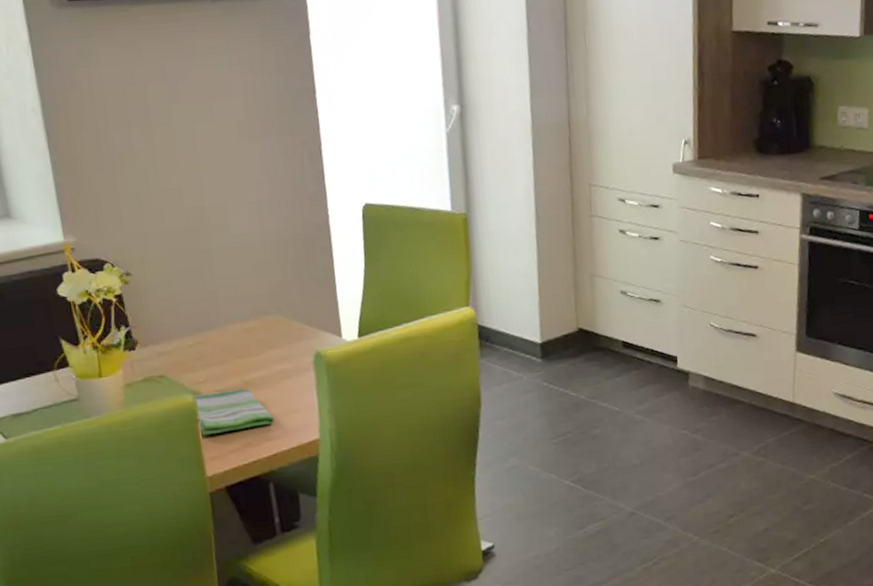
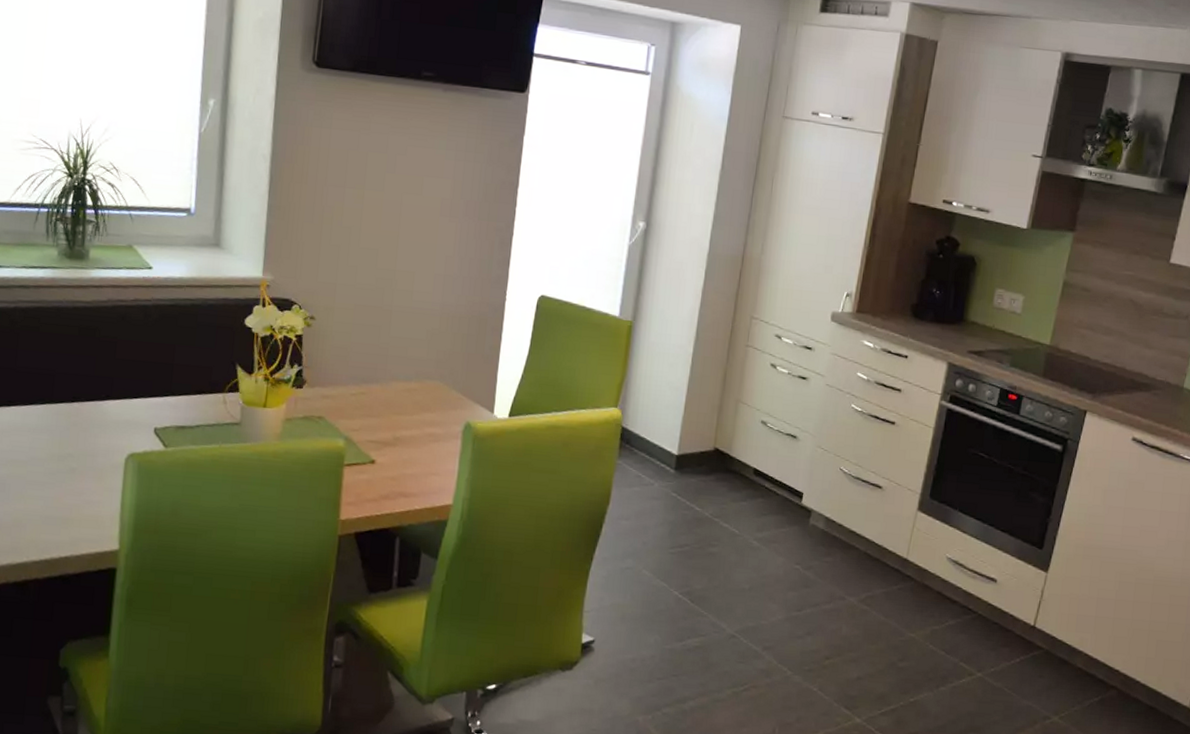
dish towel: present [191,388,275,436] -> none [342,440,415,482]

